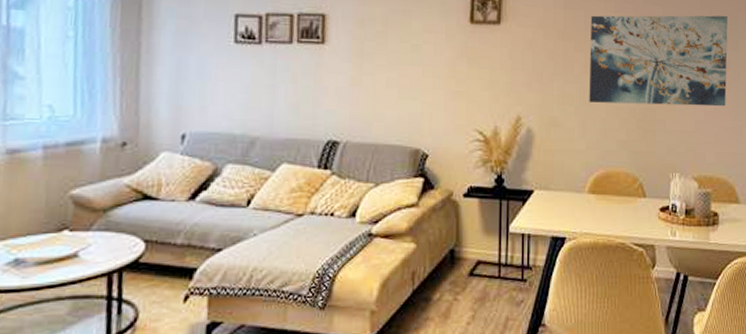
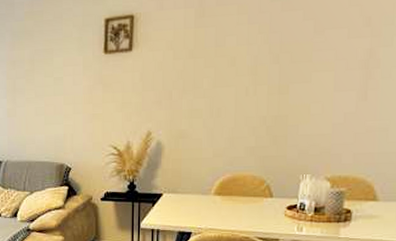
wall art: present [589,15,728,107] -> none [217,11,382,114]

